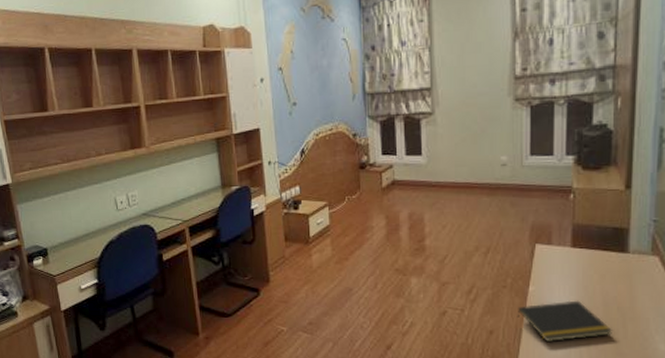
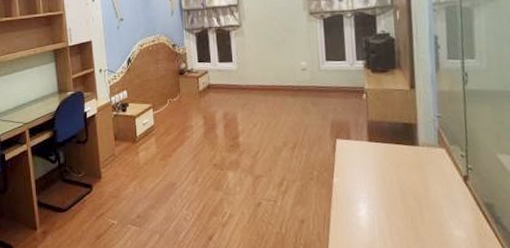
notepad: present [517,300,614,341] -> none [324,190,412,229]

